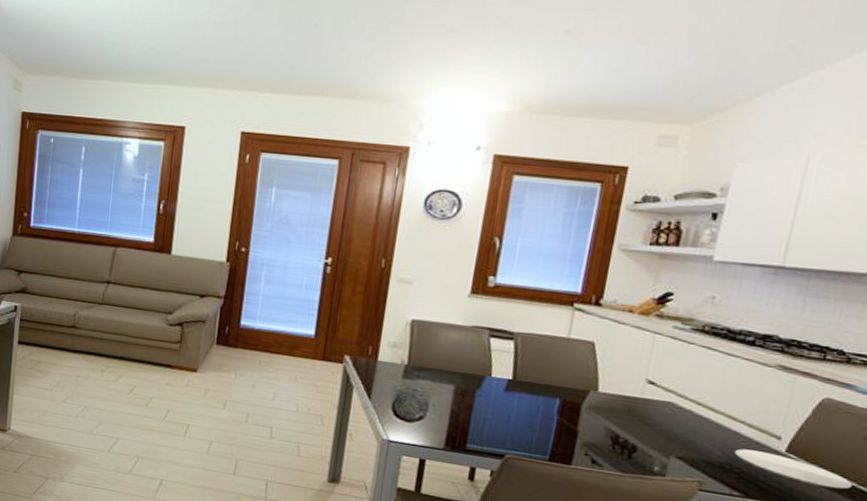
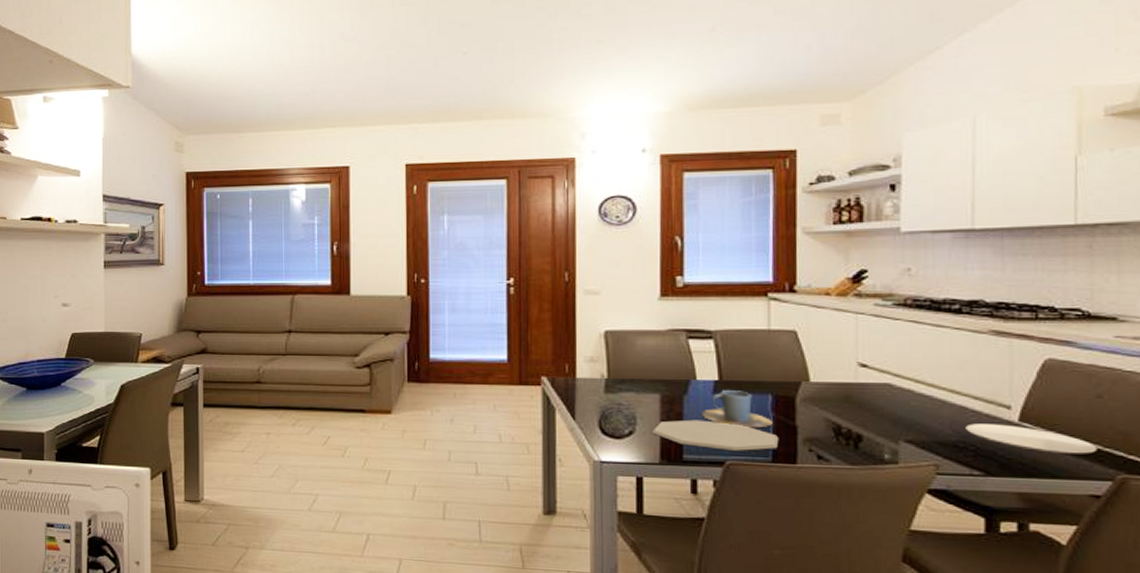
placemat: none [440,411,559,449] -> present [651,419,779,451]
cup: none [490,389,556,429] -> present [701,390,773,428]

